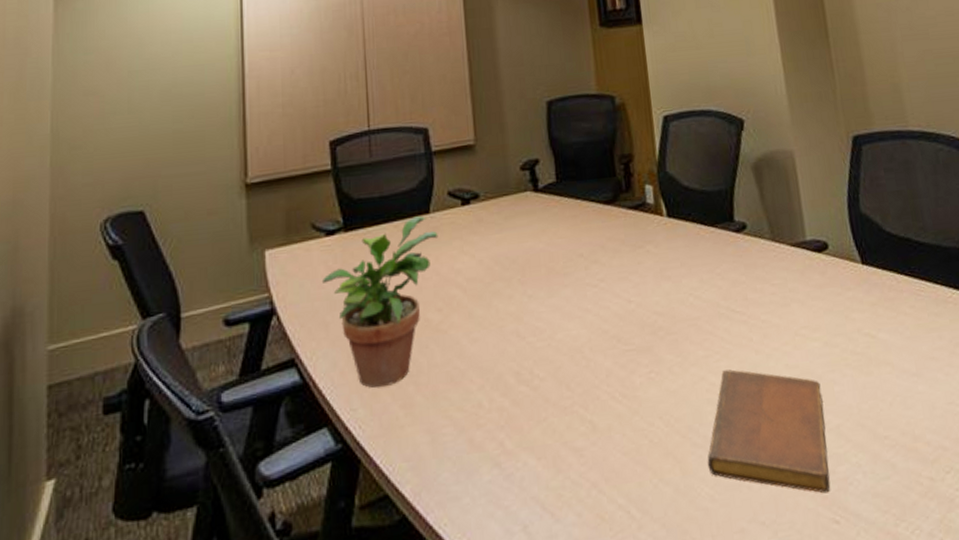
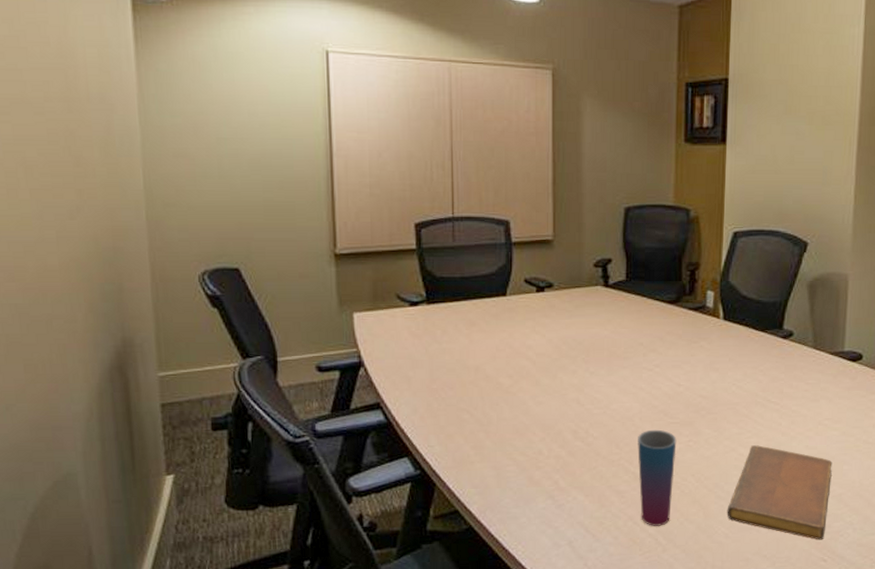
potted plant: present [321,216,438,388] -> none [405,297,513,432]
cup: none [590,360,641,494] -> present [638,429,677,526]

